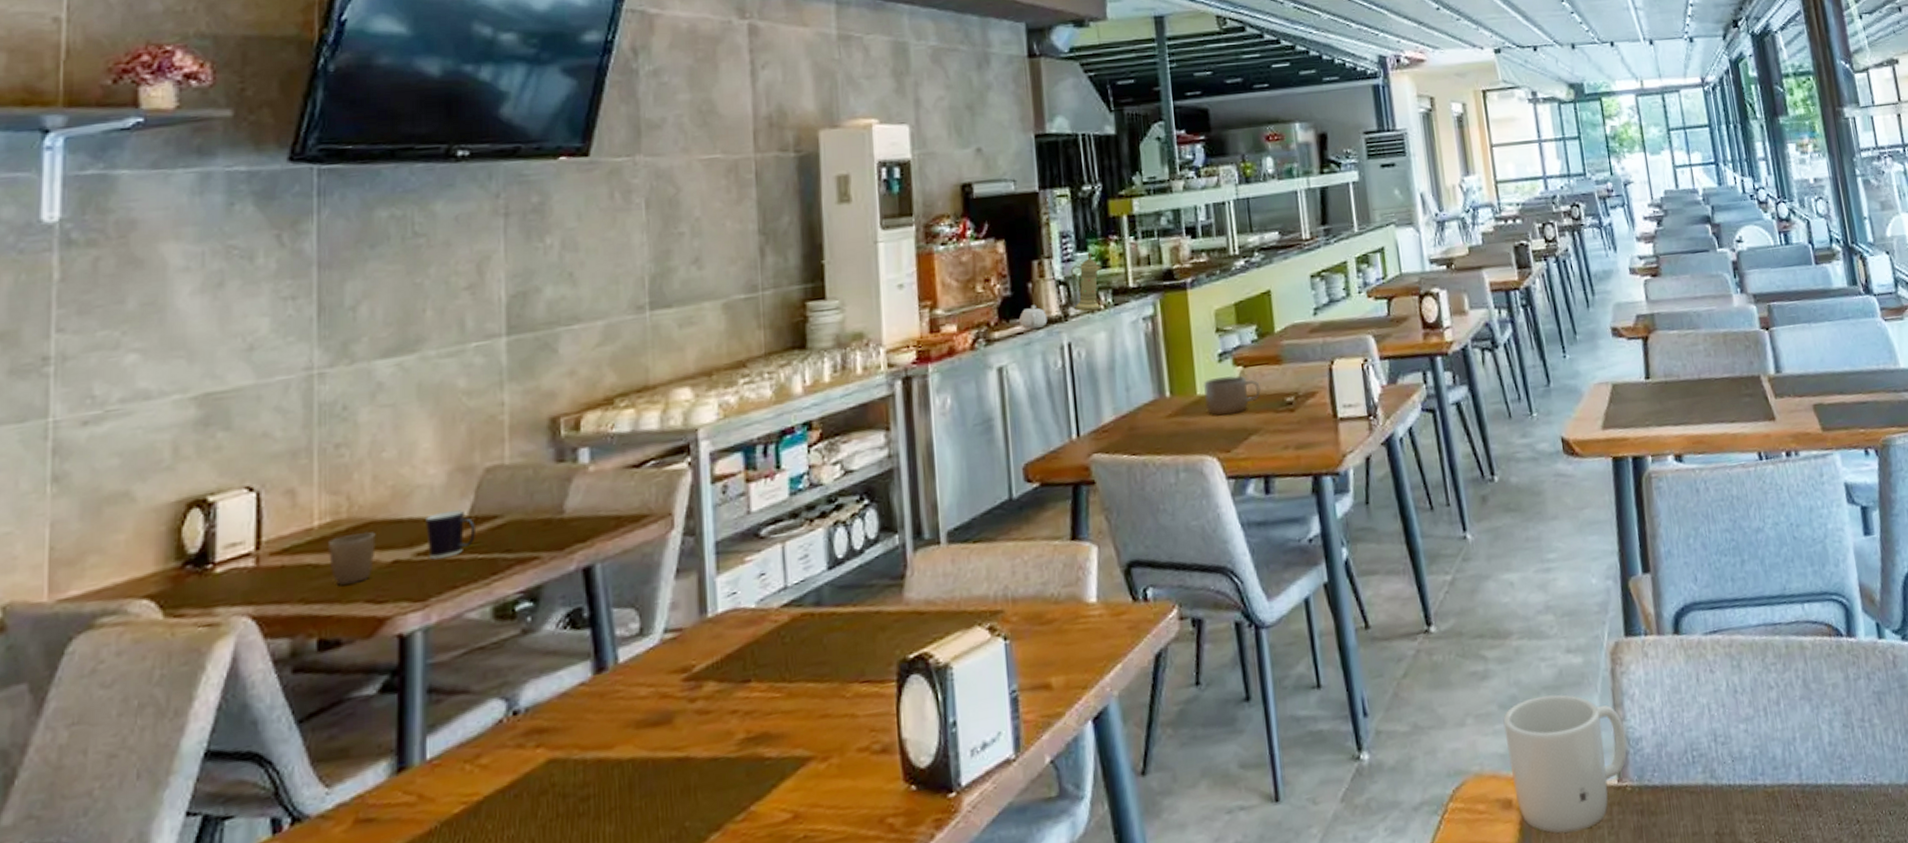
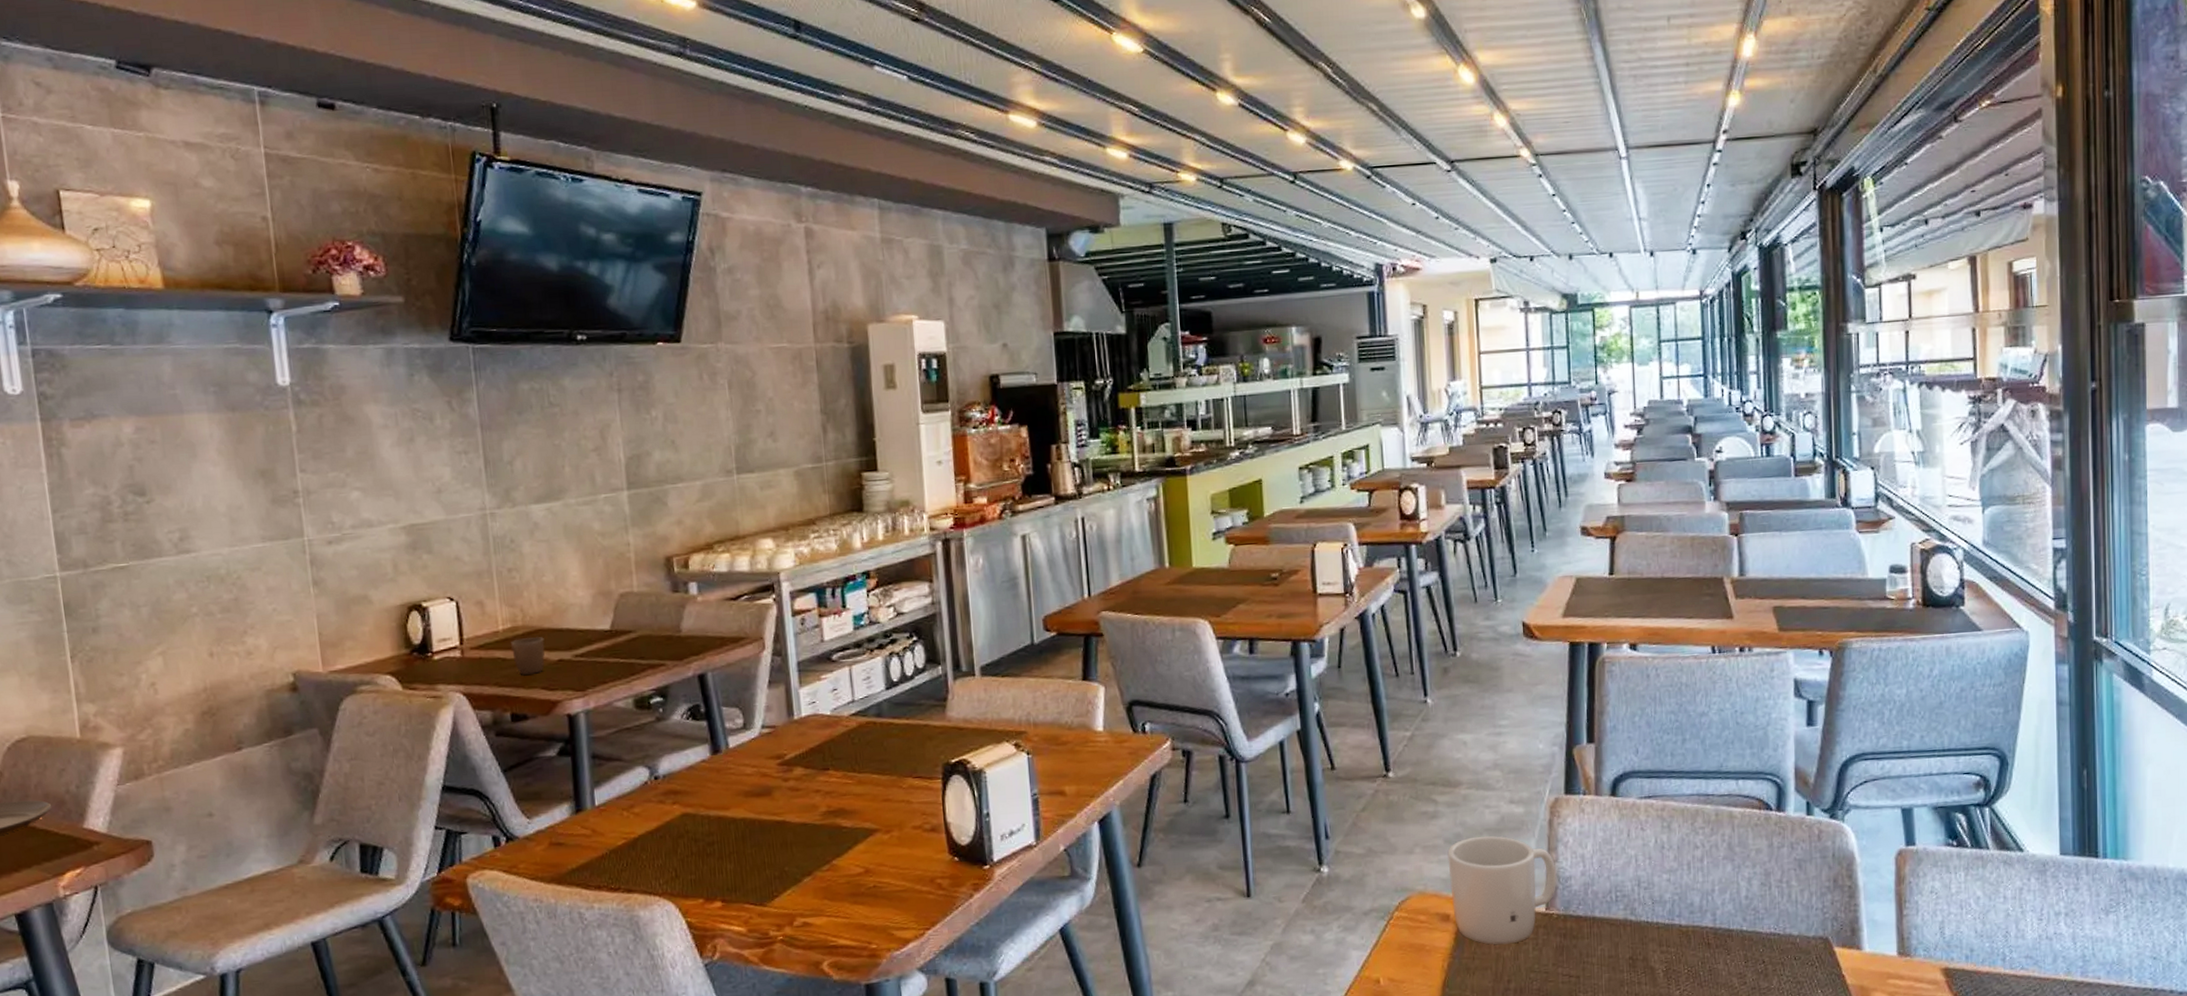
mug: present [425,509,475,560] -> none [579,624,617,661]
teapot: present [1018,305,1048,330] -> none [1039,483,1064,504]
coffee pot: present [1071,252,1103,312] -> none [1085,439,1112,491]
cup: present [1203,375,1261,416] -> none [1198,552,1249,587]

